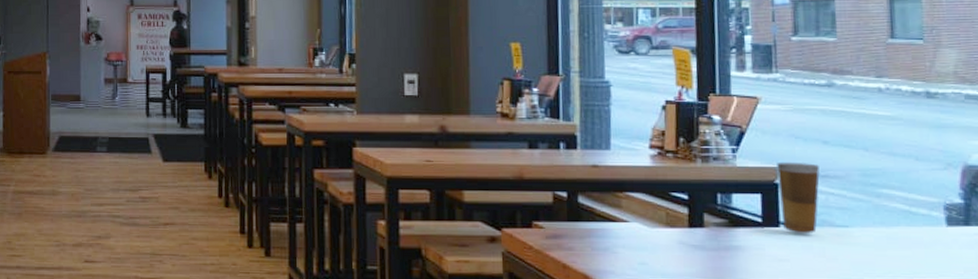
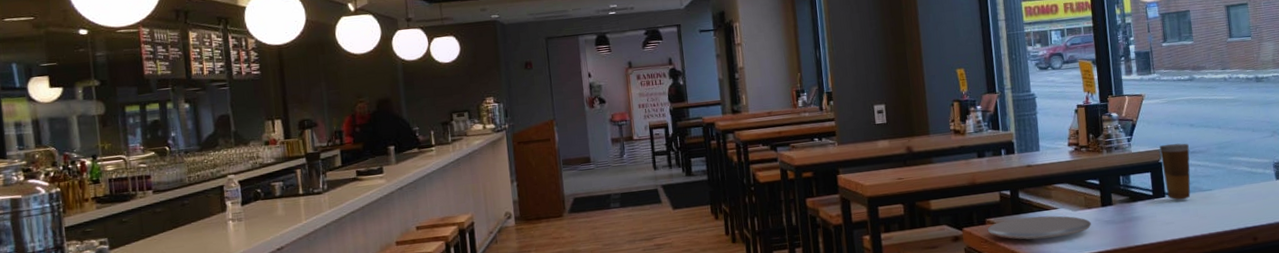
plate: none [533,226,673,257] -> present [987,215,1091,240]

